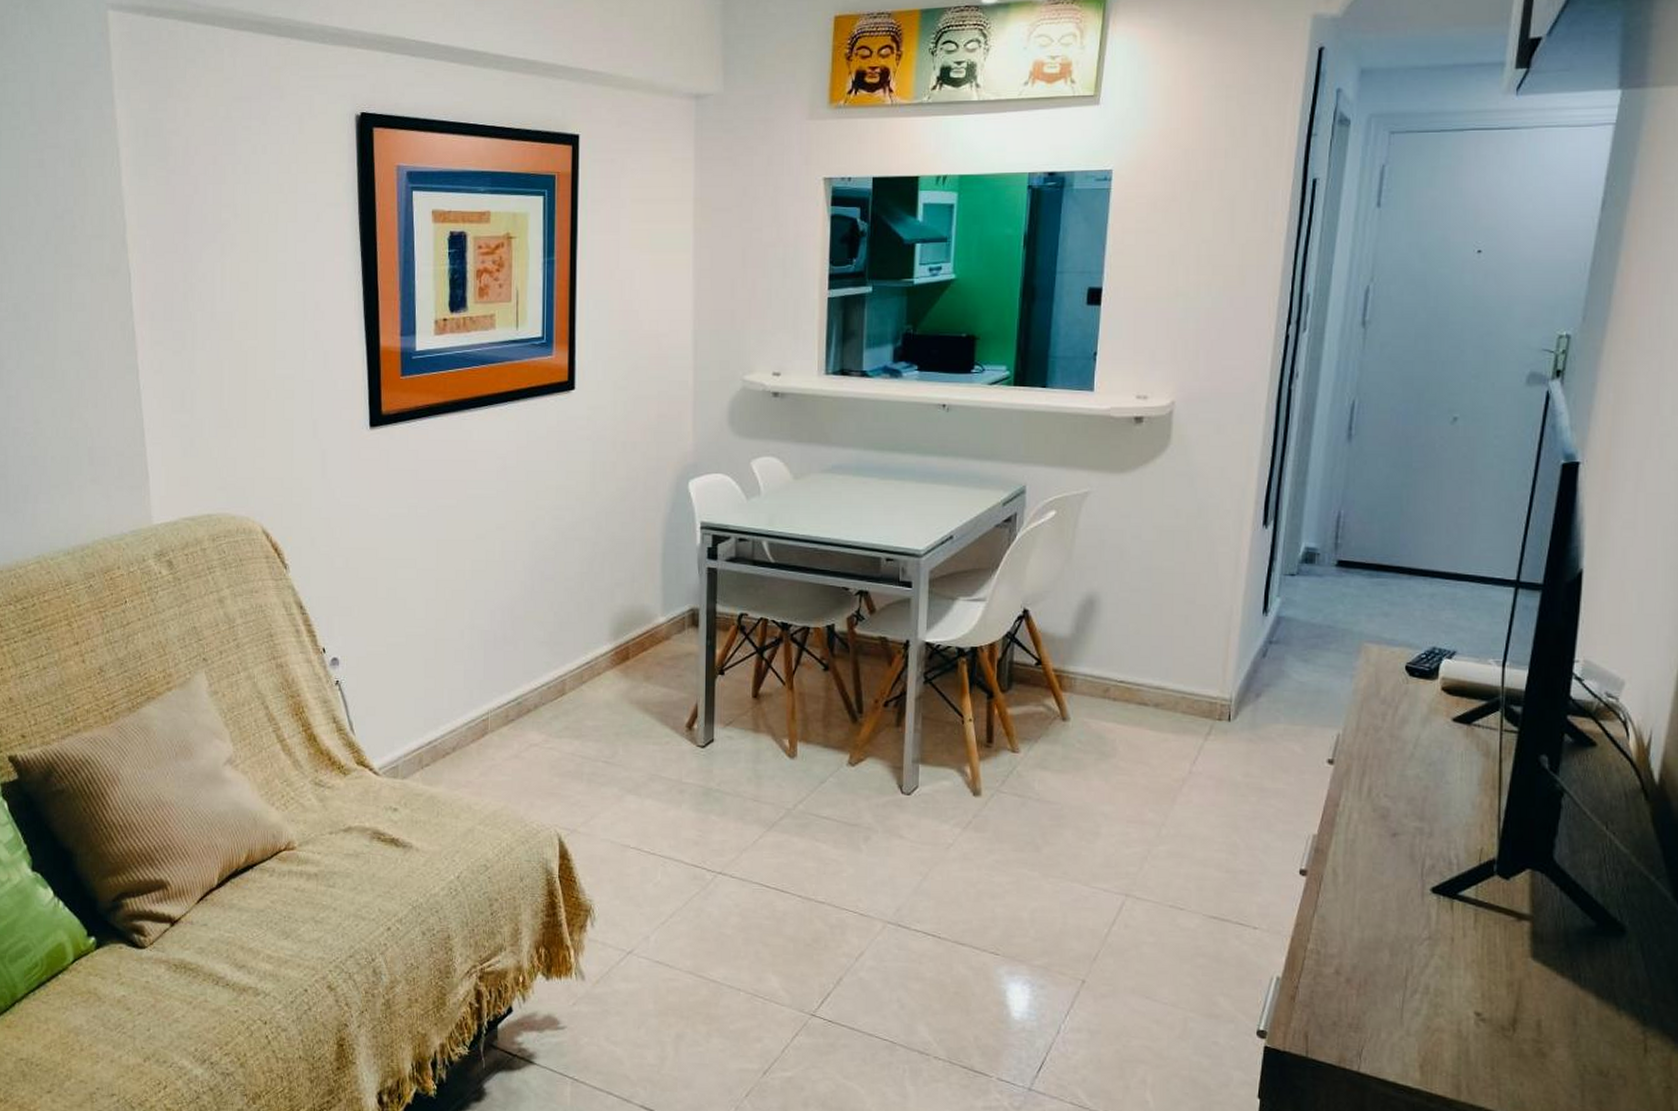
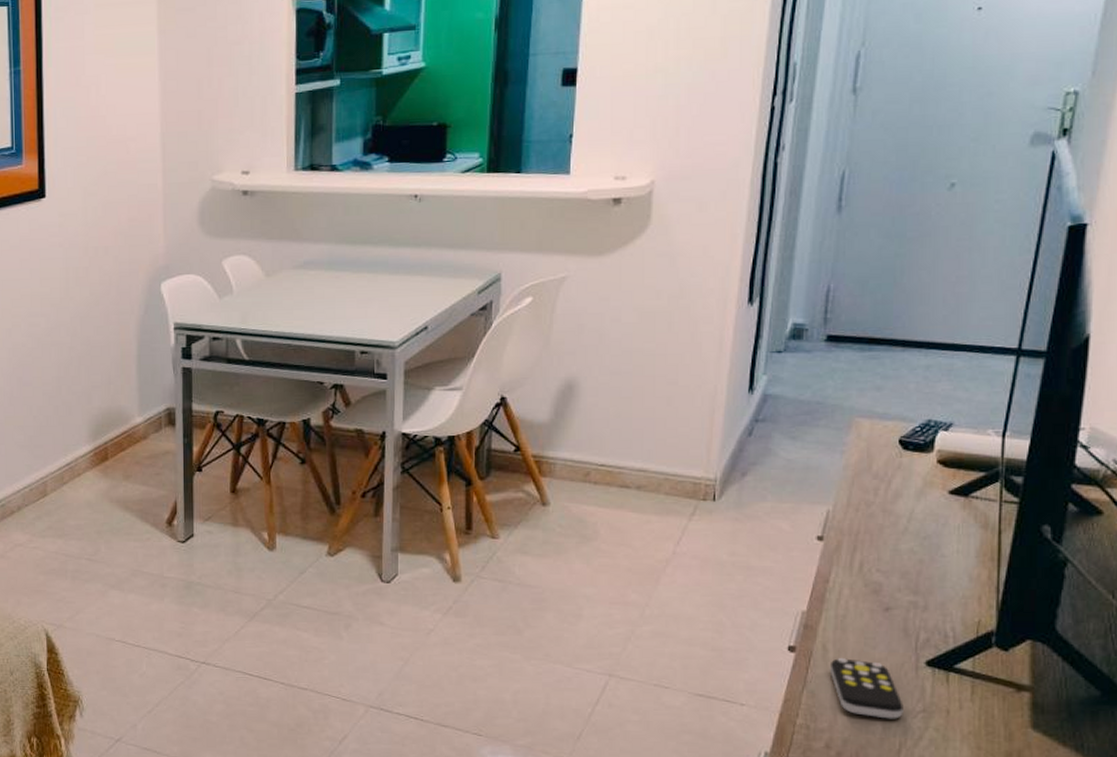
remote control: none [1339,883,1410,946] -> present [829,658,904,719]

